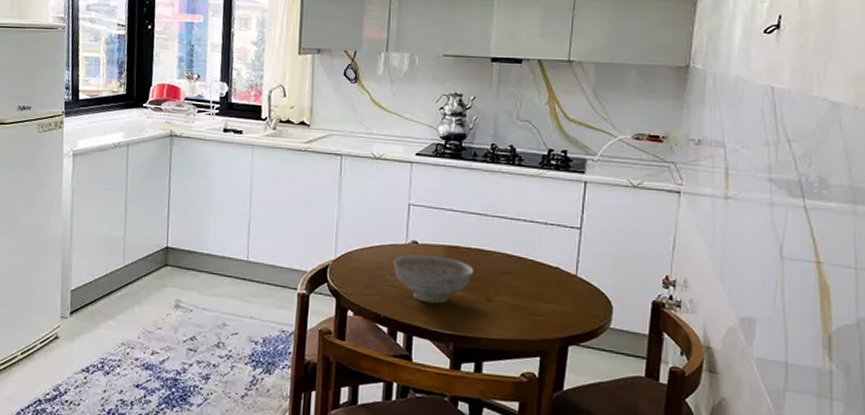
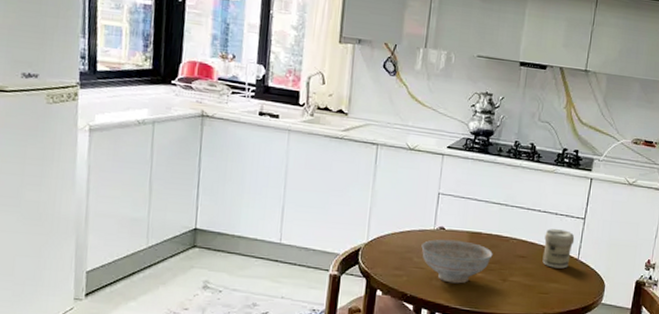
jar: none [533,241,570,287] -> present [542,229,575,269]

